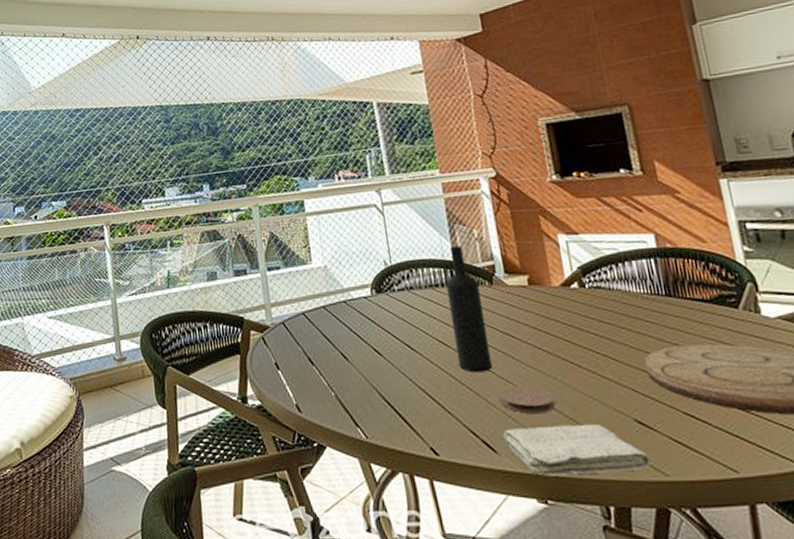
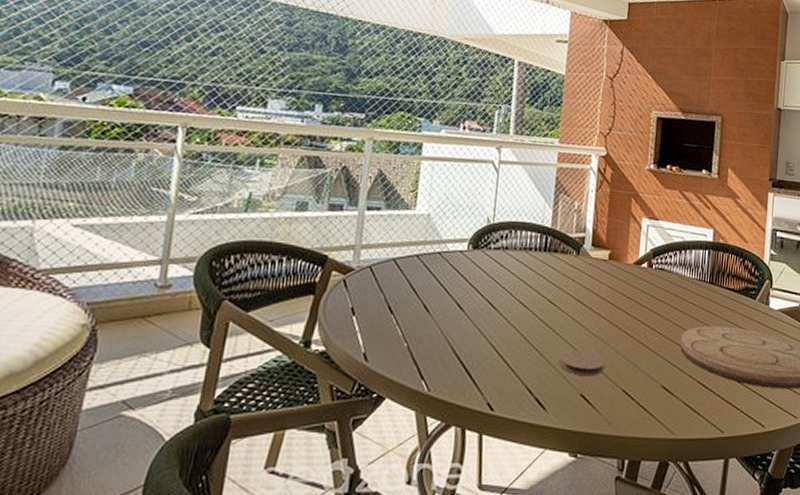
wine bottle: present [445,245,493,373] -> none [531,213,567,335]
washcloth: present [502,423,652,476] -> none [554,387,666,433]

